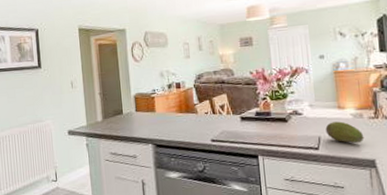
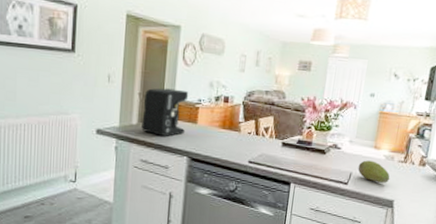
coffee maker: none [104,84,146,128] -> present [141,88,189,136]

